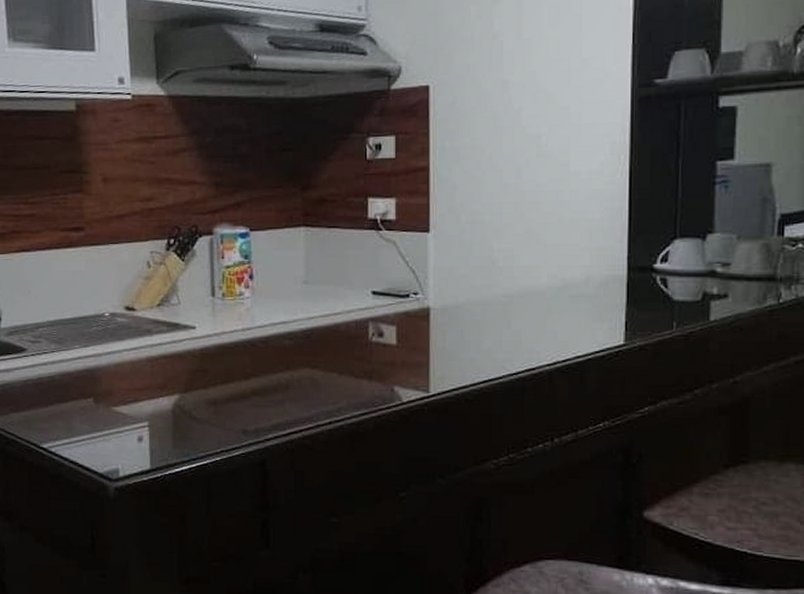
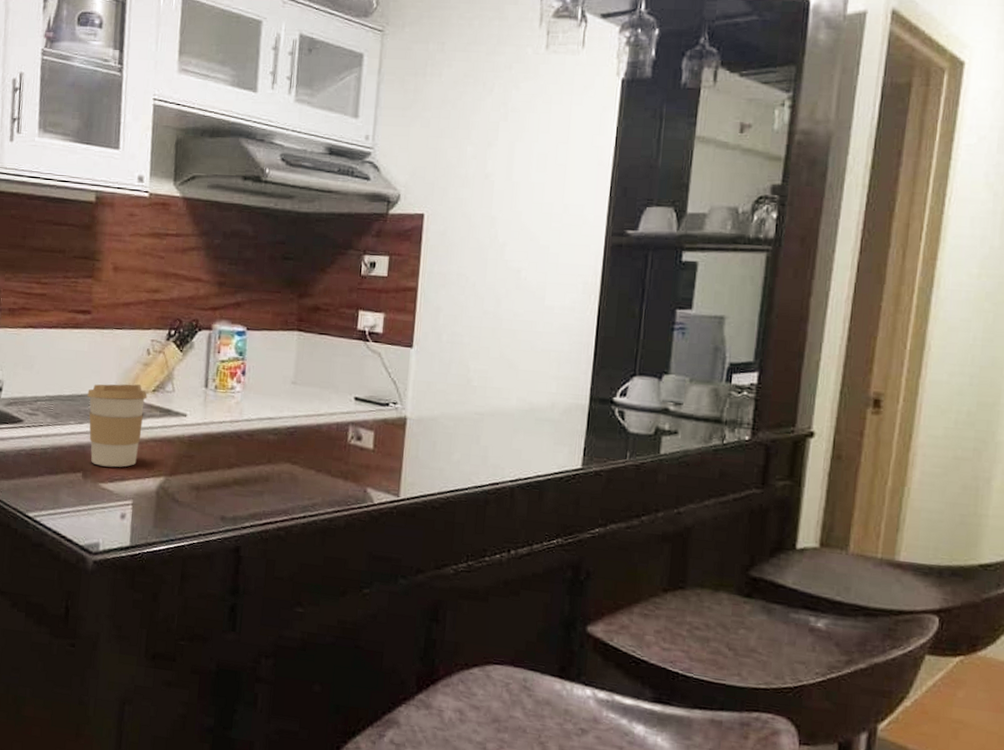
coffee cup: none [90,300,152,389] -> present [87,384,147,468]

